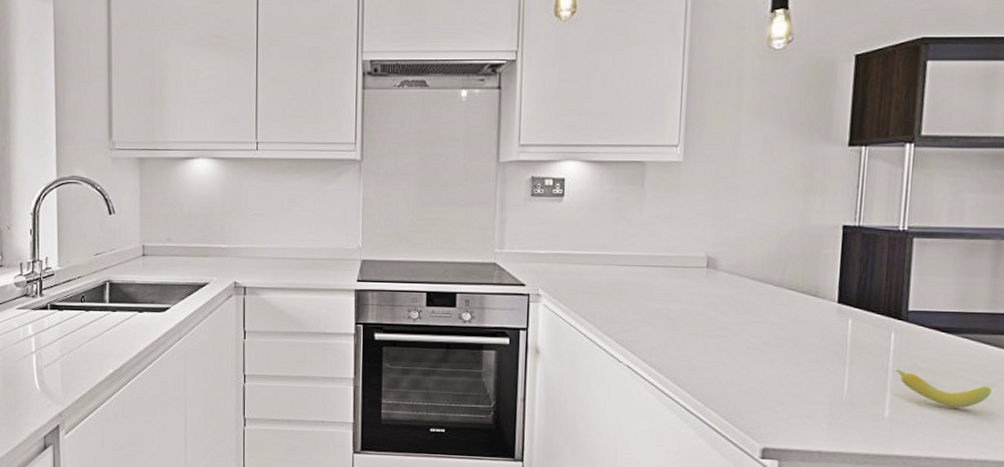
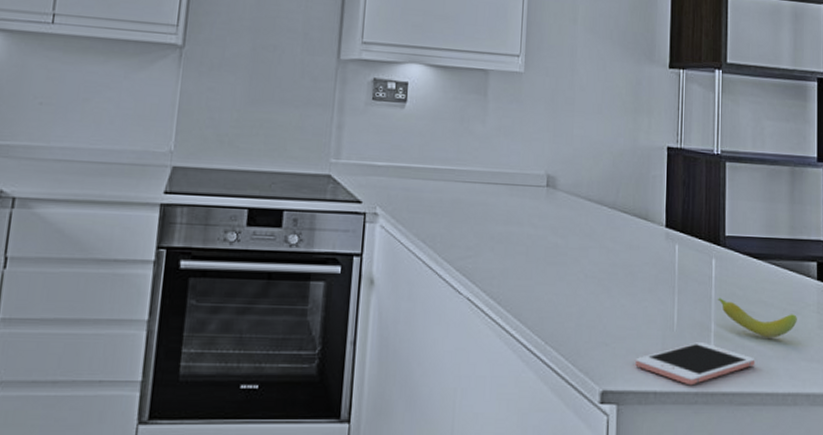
cell phone: none [799,409,937,448] -> present [635,342,755,386]

